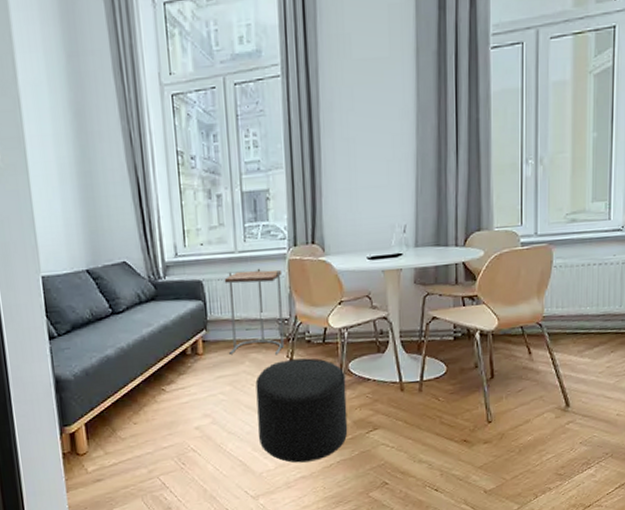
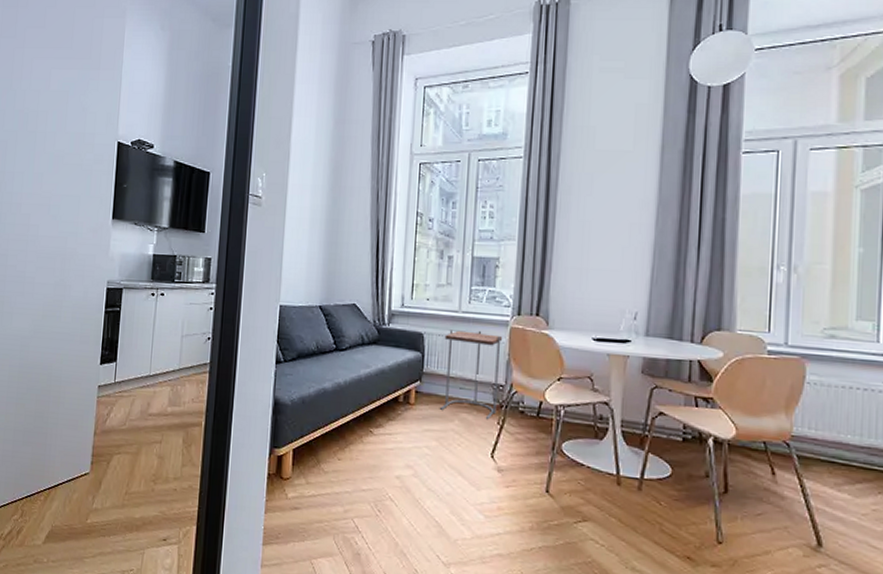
ottoman: present [255,358,348,463] -> none [459,426,557,541]

